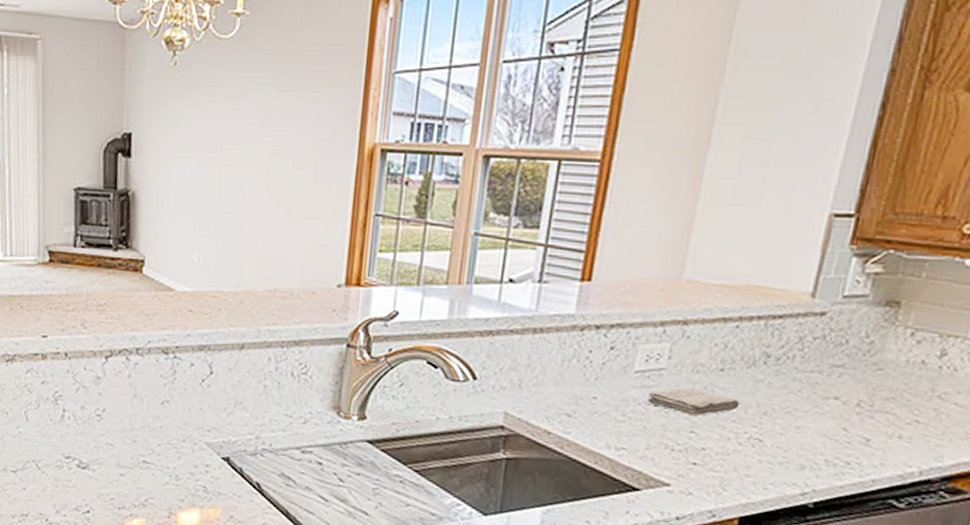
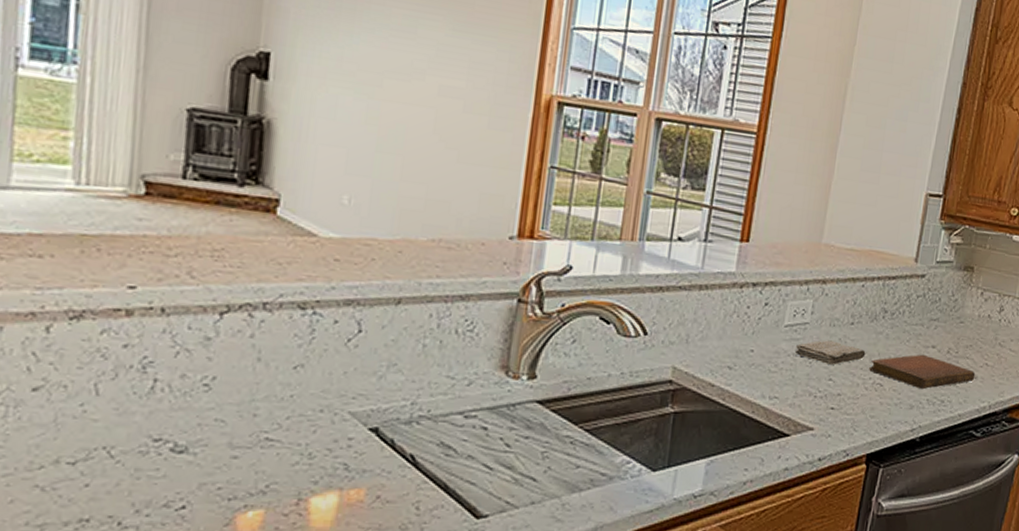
notebook: none [744,406,899,448] -> present [869,354,976,390]

